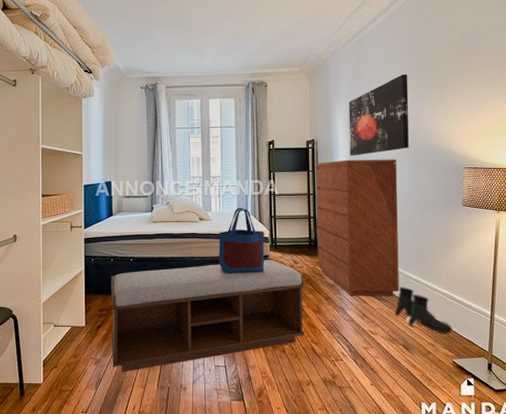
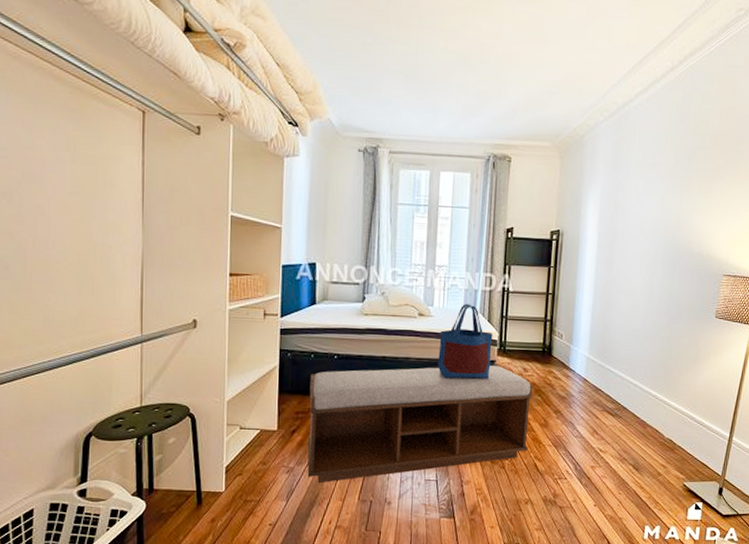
dresser: present [316,159,400,296] -> none [550,256,651,413]
wall art: present [349,74,409,156] -> none [598,160,675,253]
boots: present [394,286,453,333] -> none [628,402,688,455]

